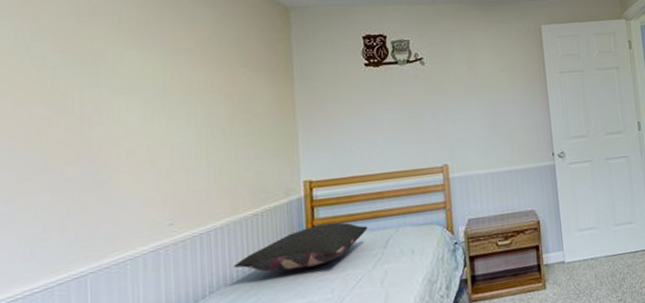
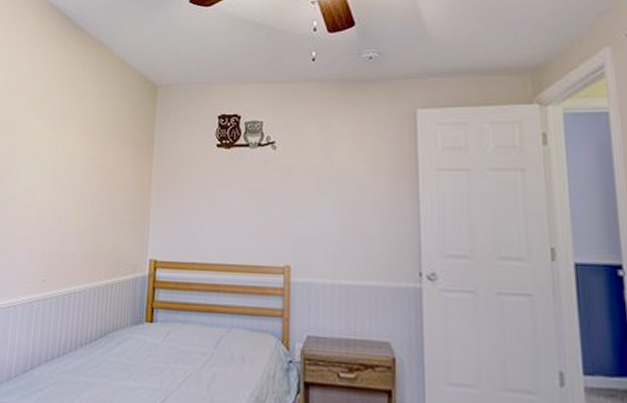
pillow: present [234,222,368,272] -> none [84,307,202,351]

